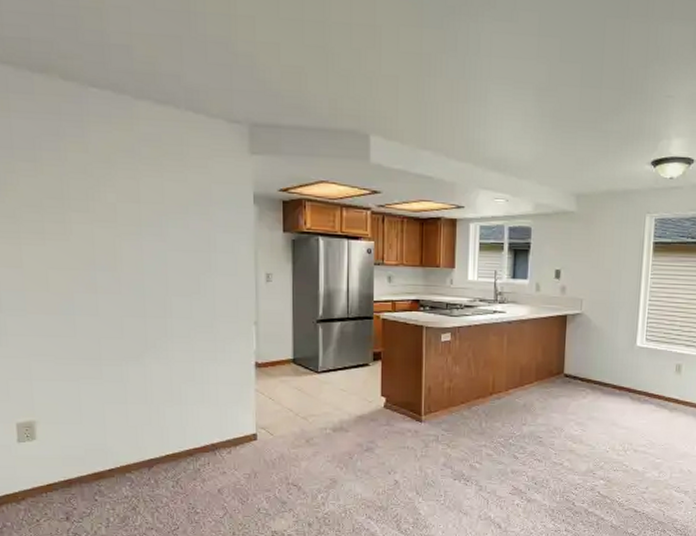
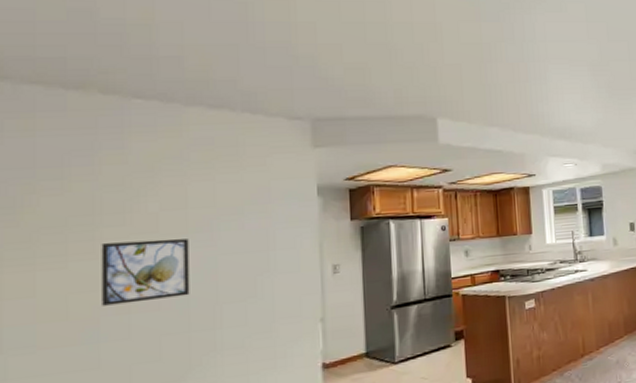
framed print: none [71,227,144,284] -> present [101,239,190,306]

